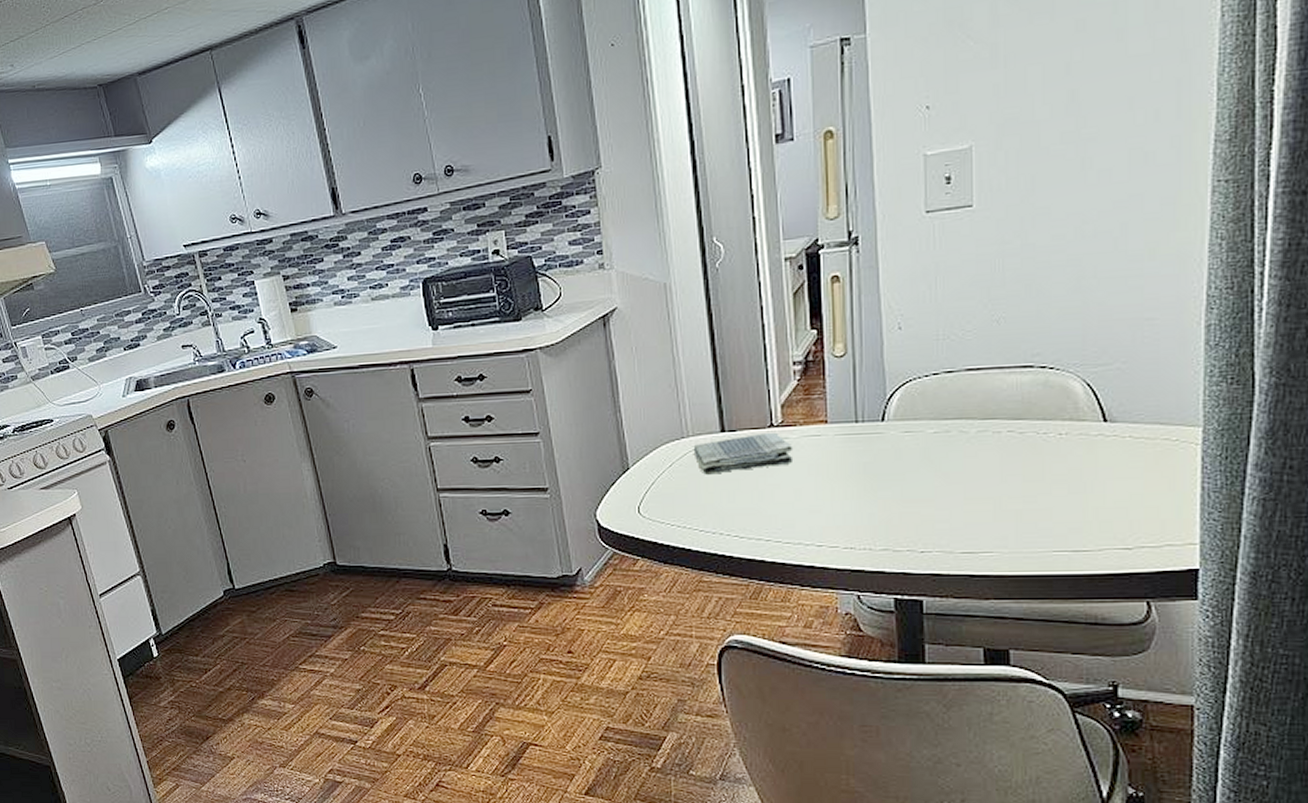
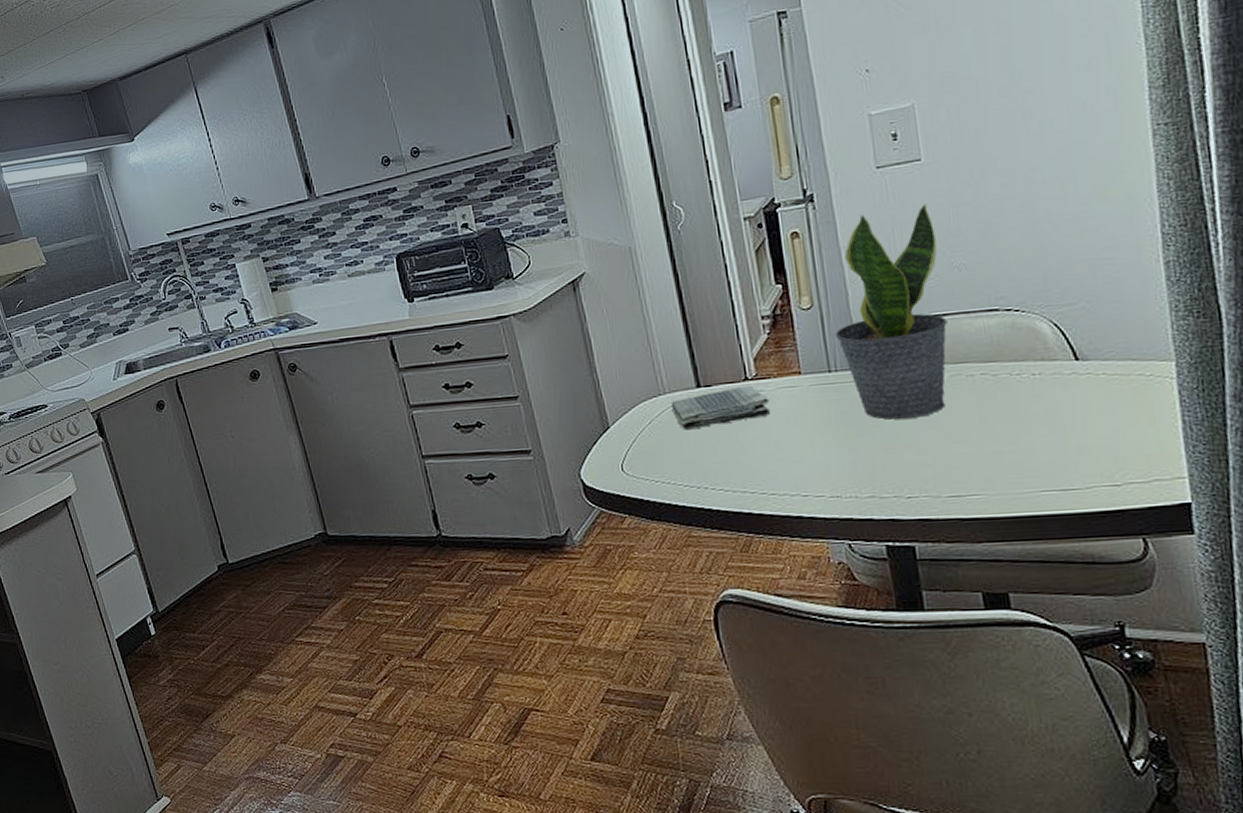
potted plant: none [865,252,981,473] -> present [834,203,948,420]

